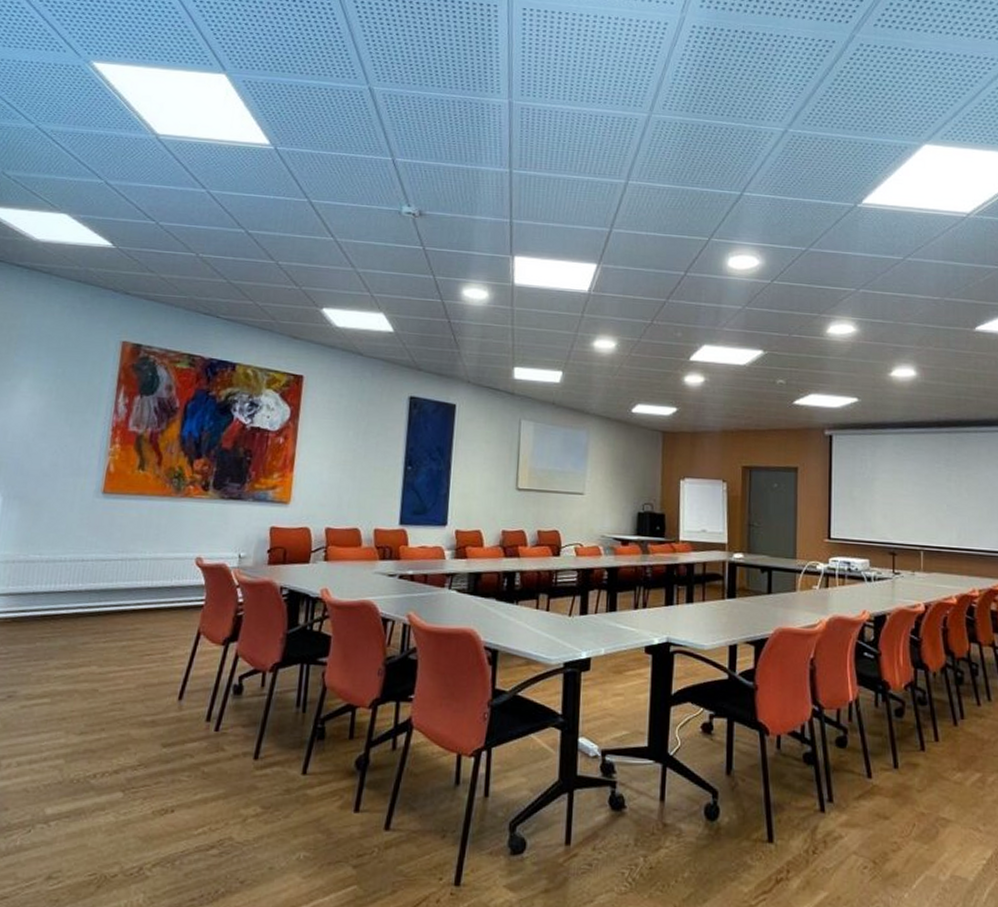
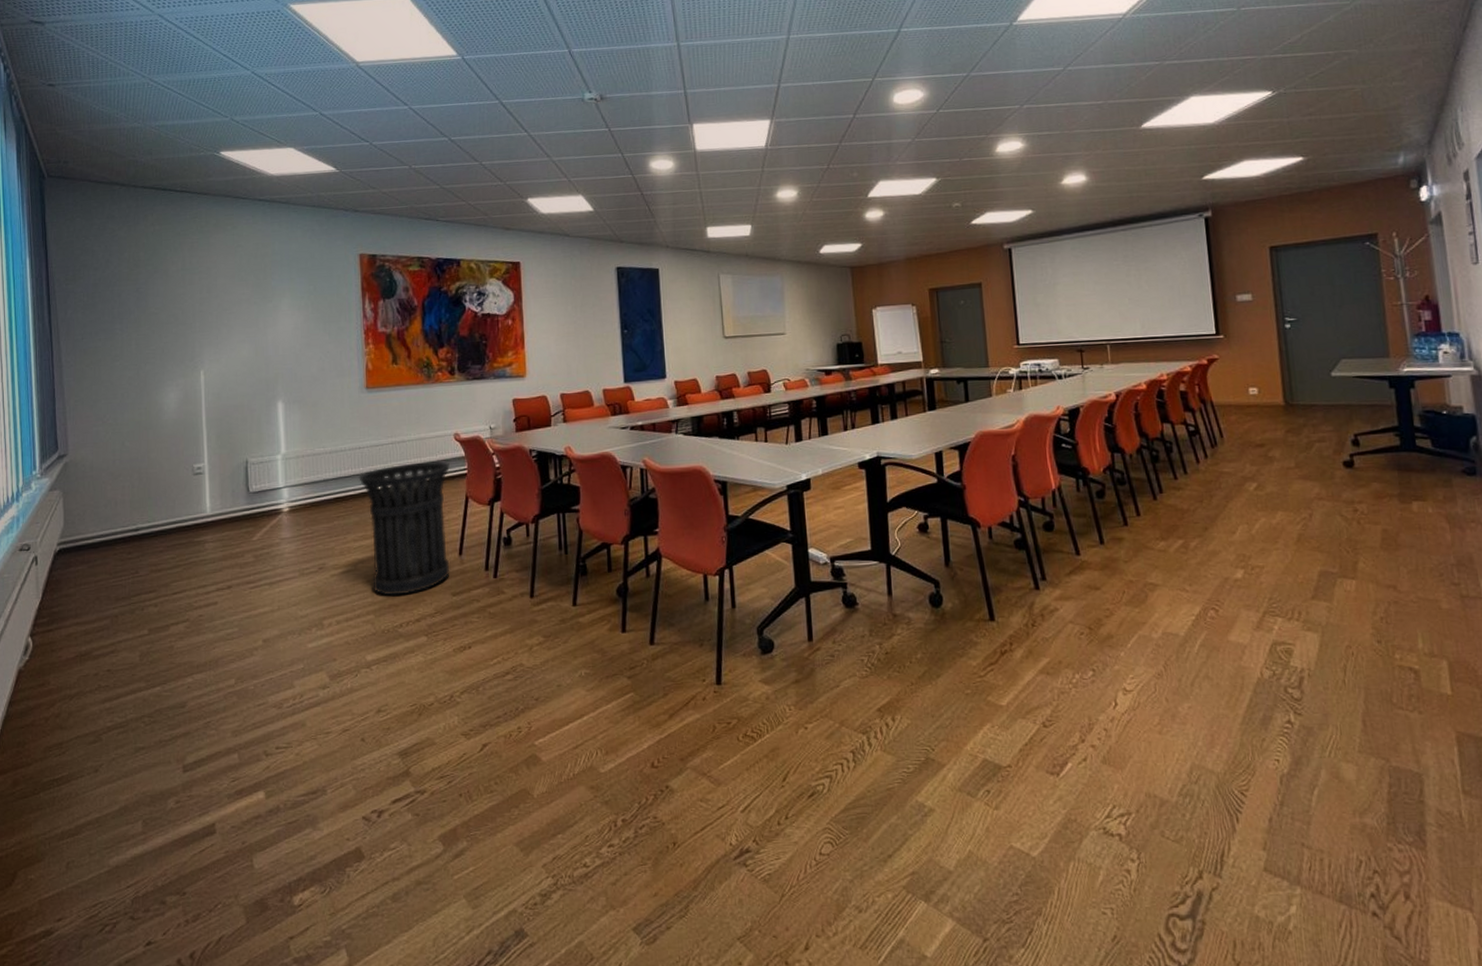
trash can: none [68,585,185,740] -> present [358,461,450,596]

